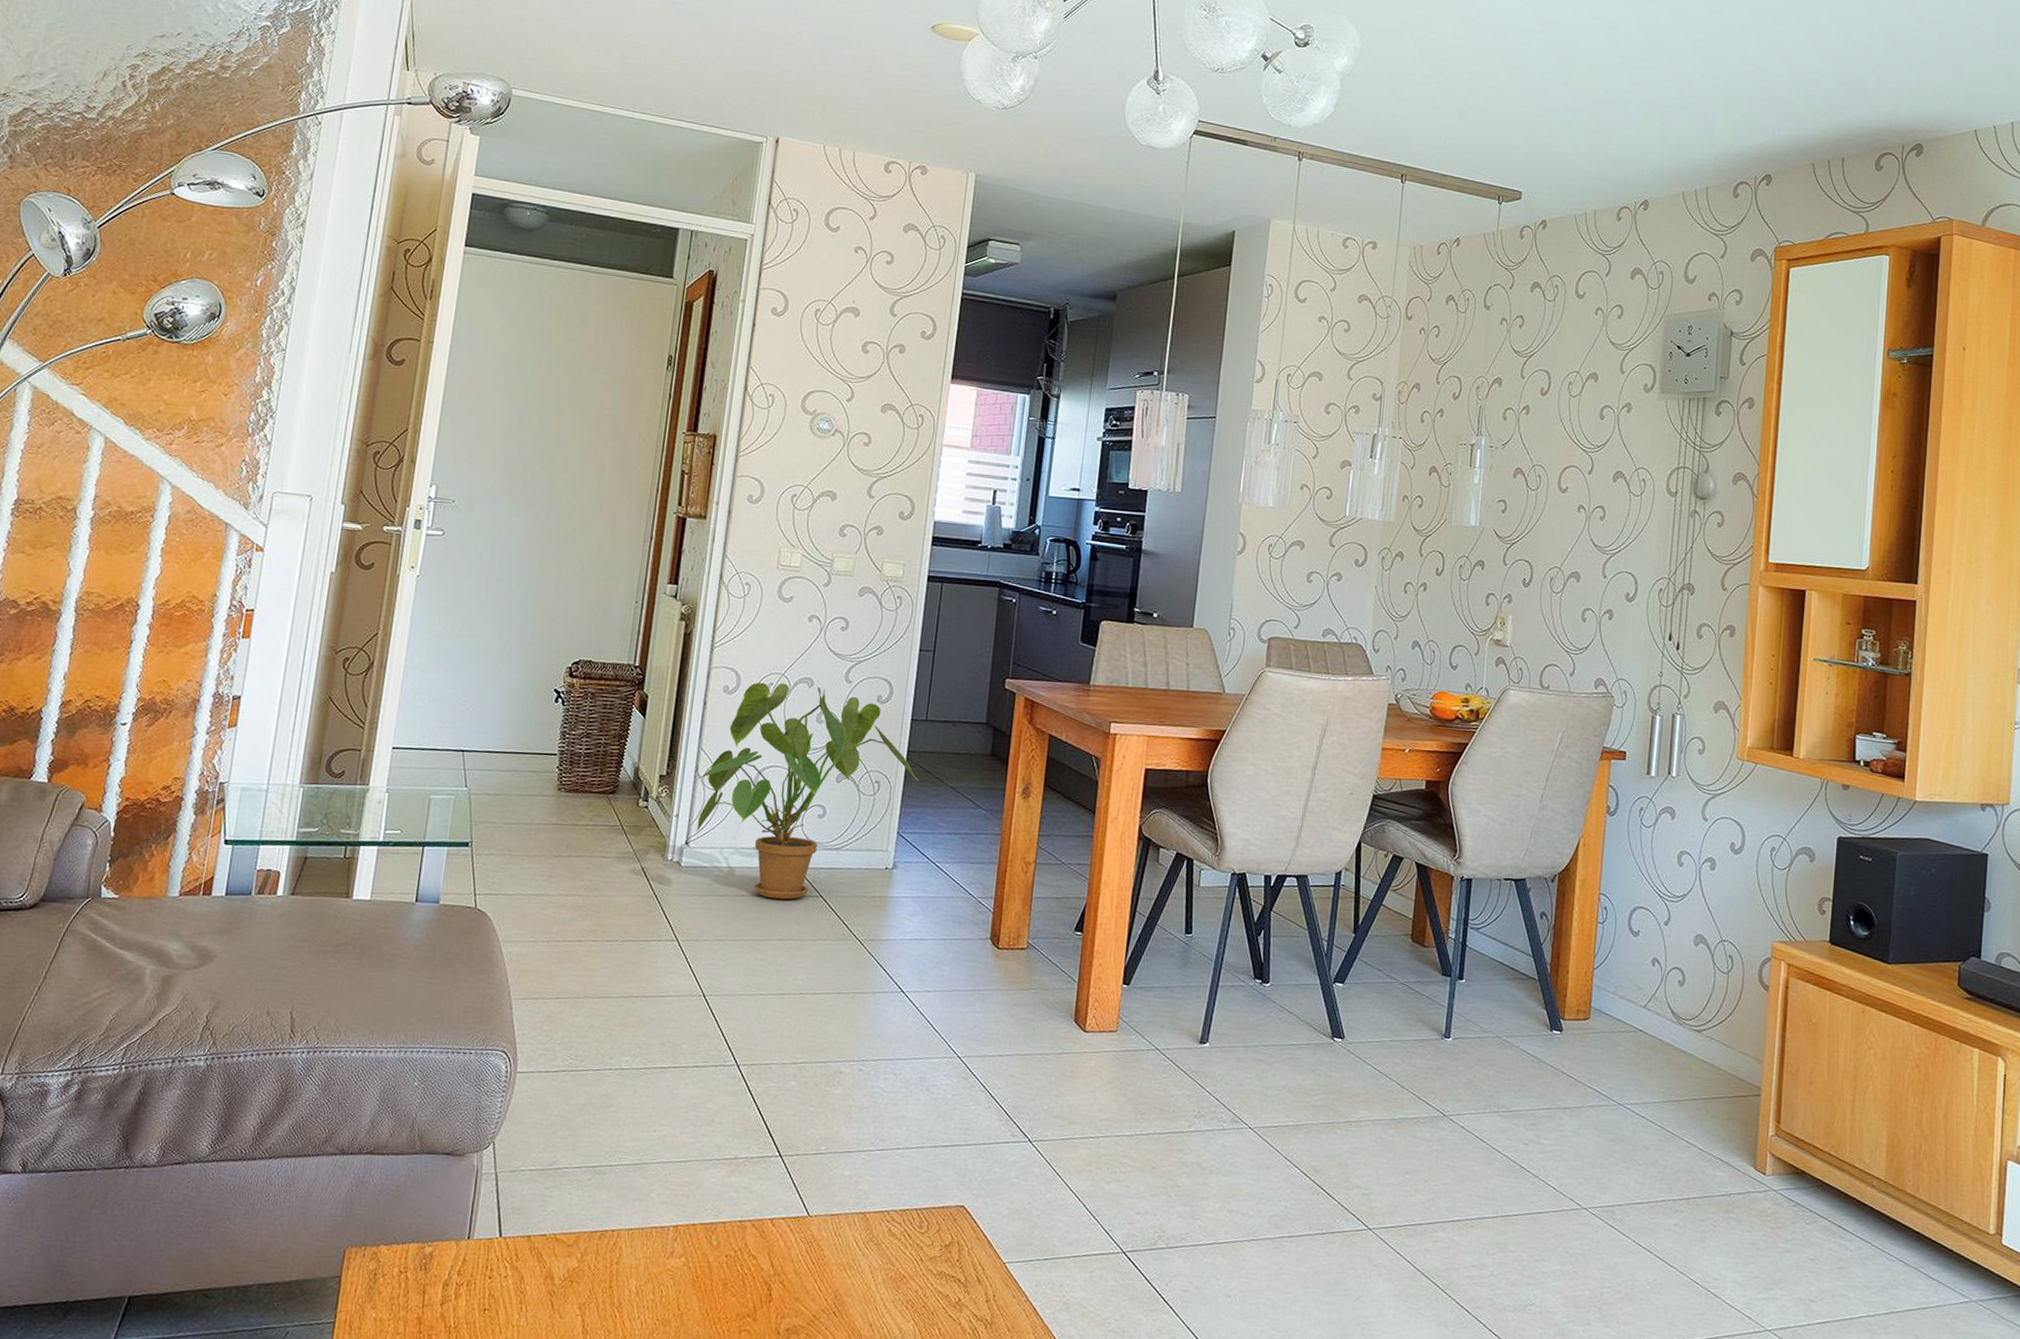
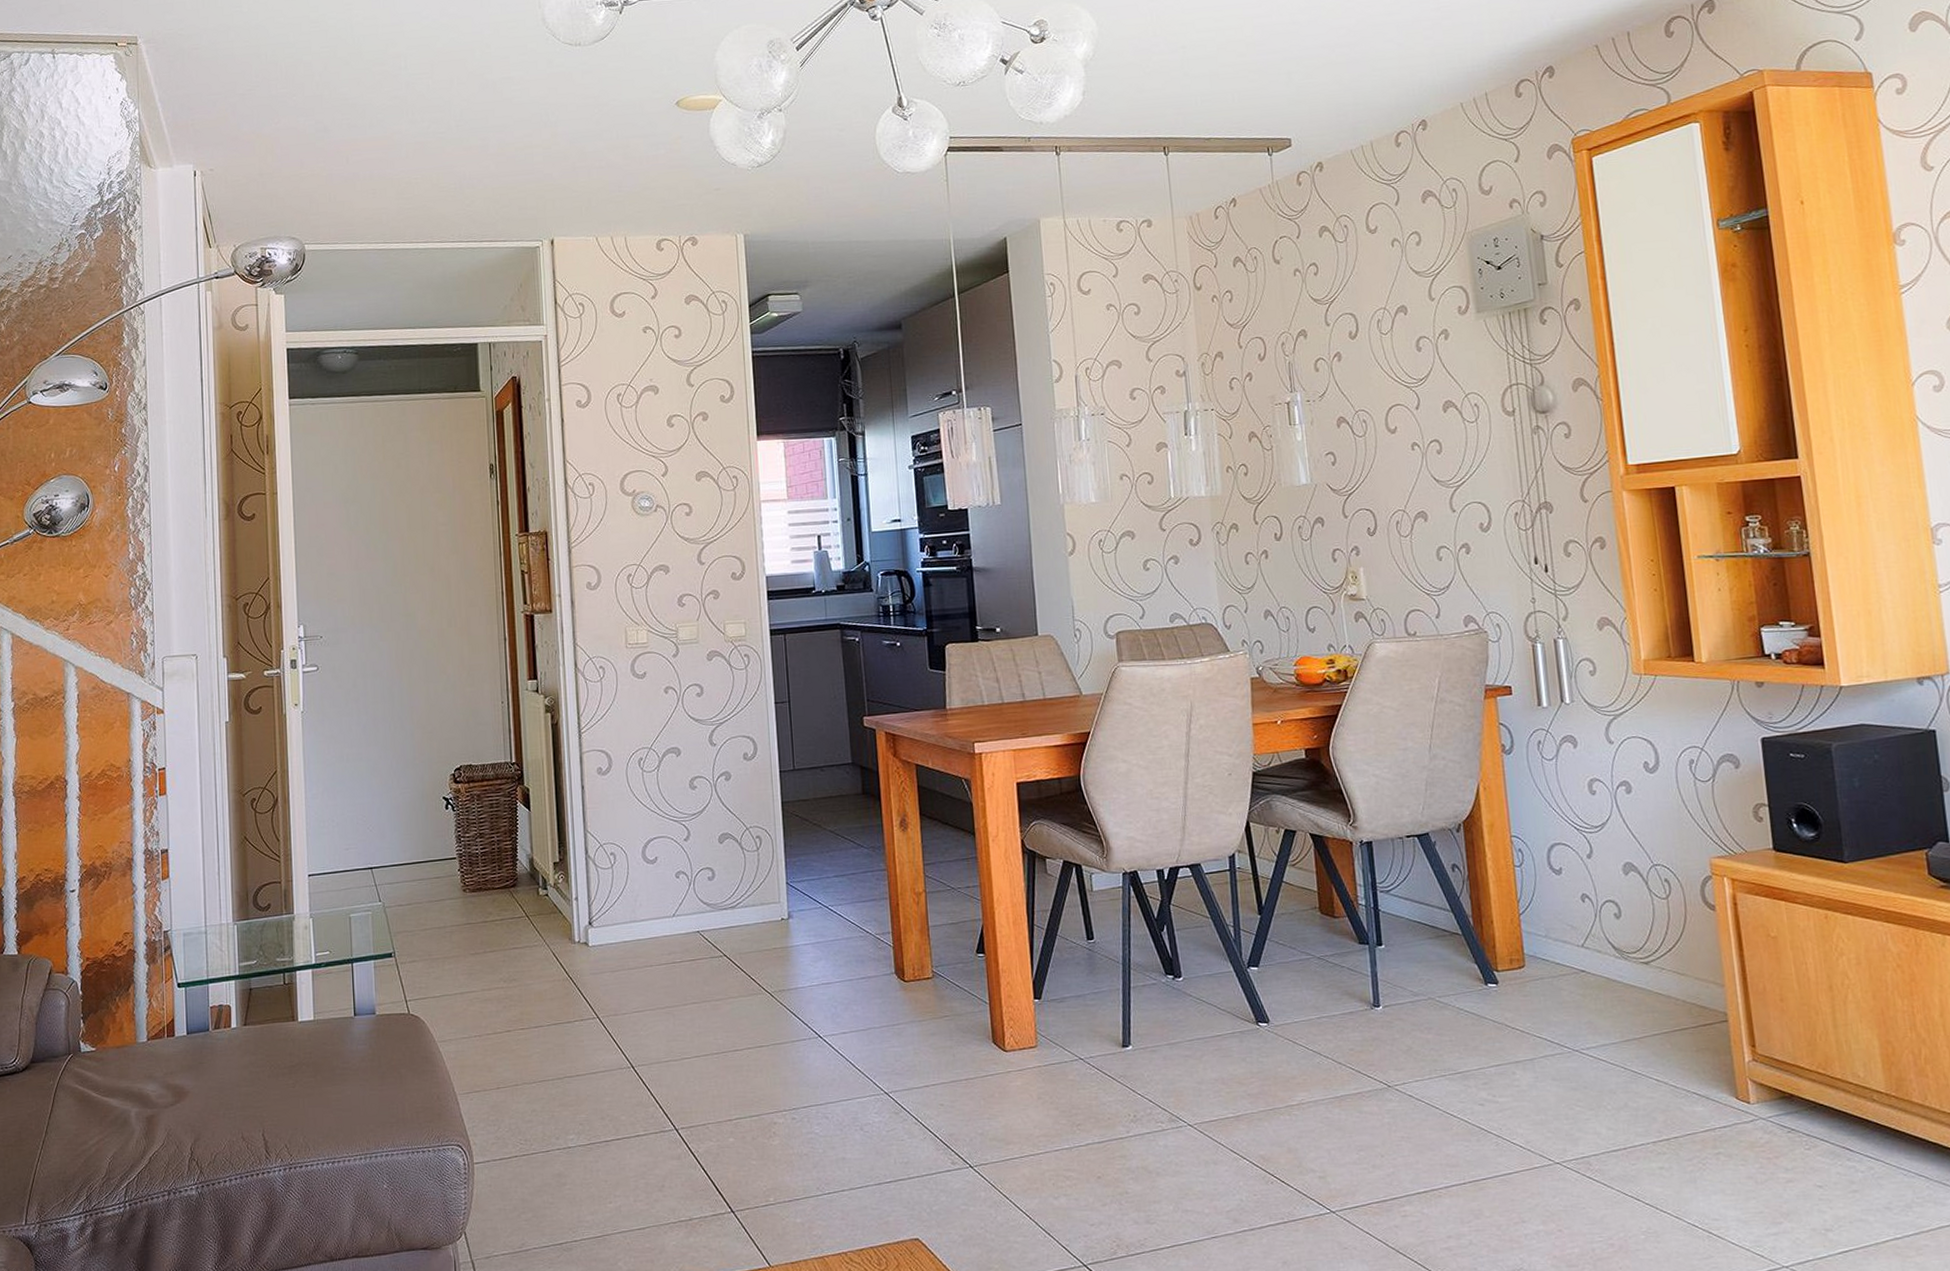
house plant: present [696,682,918,900] -> none [588,754,797,965]

